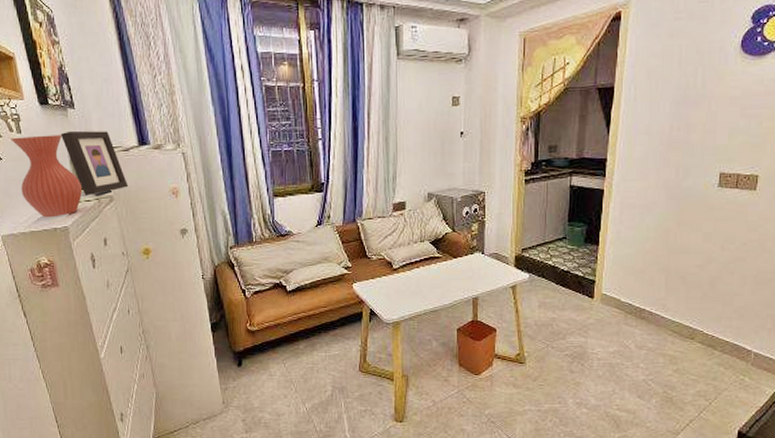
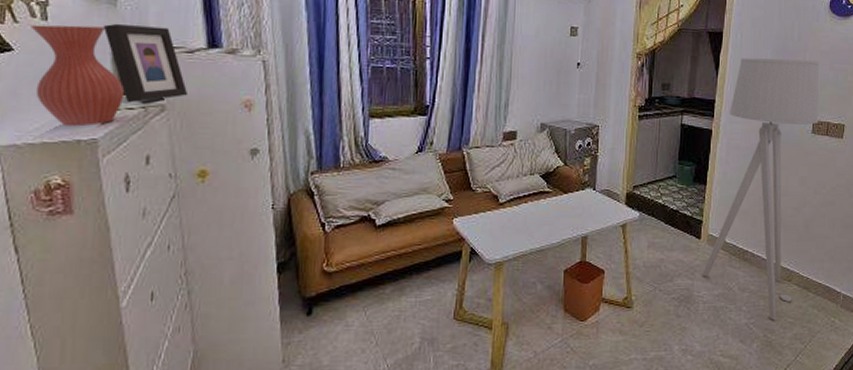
floor lamp: none [597,108,729,377] -> present [703,57,820,320]

